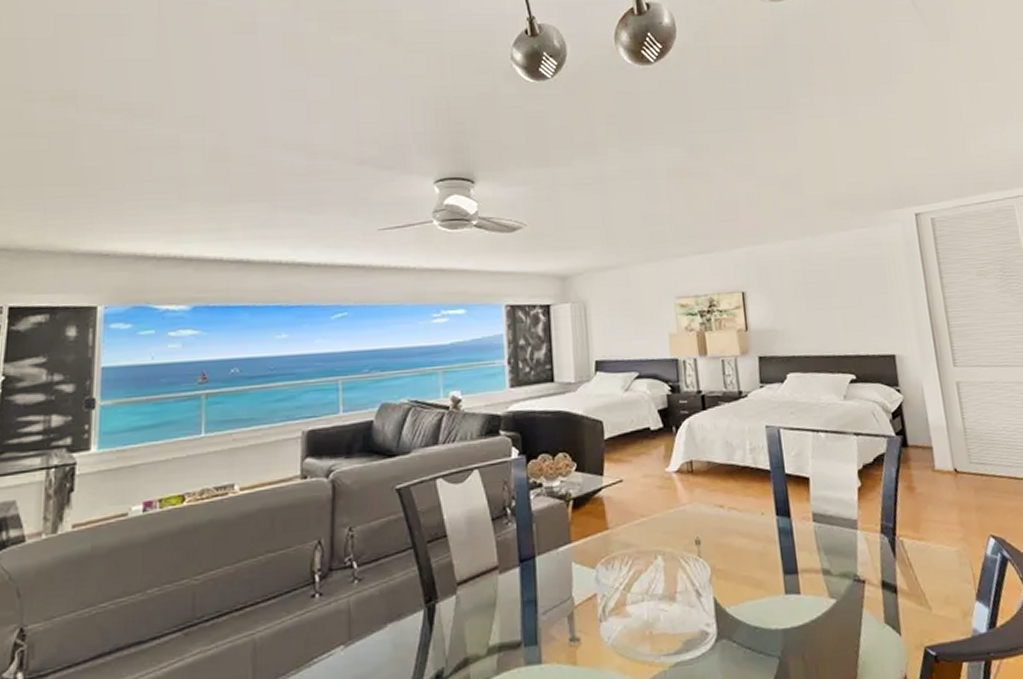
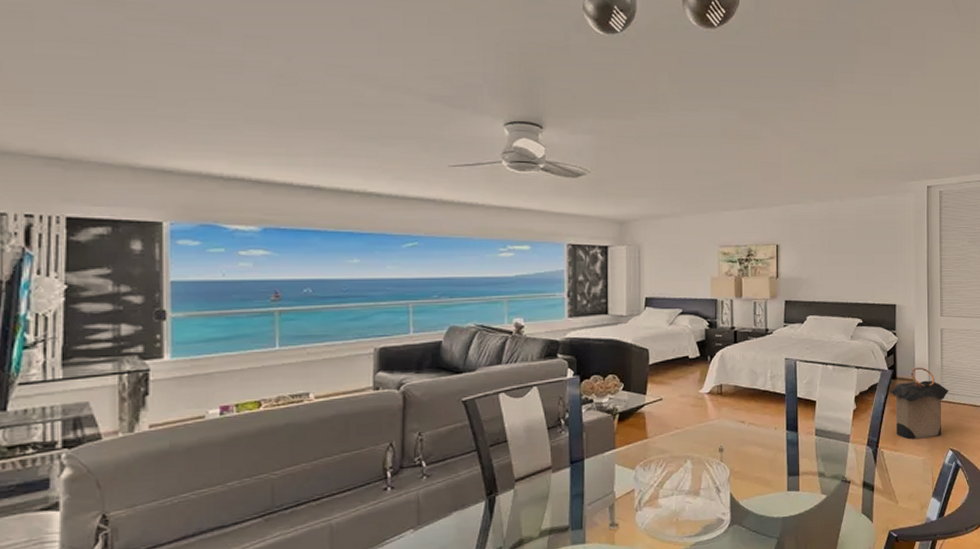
laundry hamper: none [900,430,979,525] -> present [888,367,949,440]

